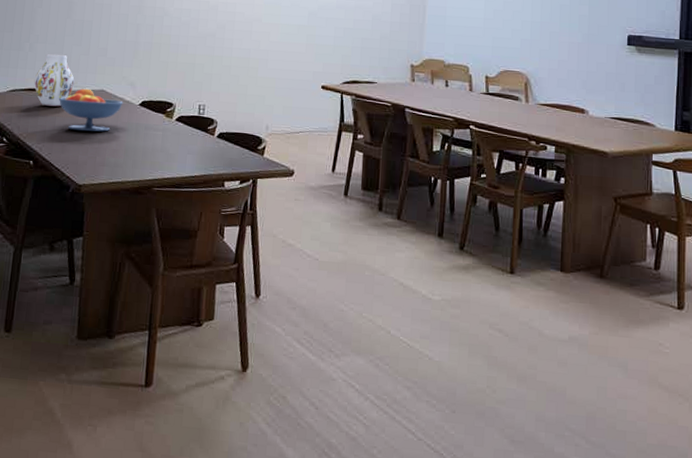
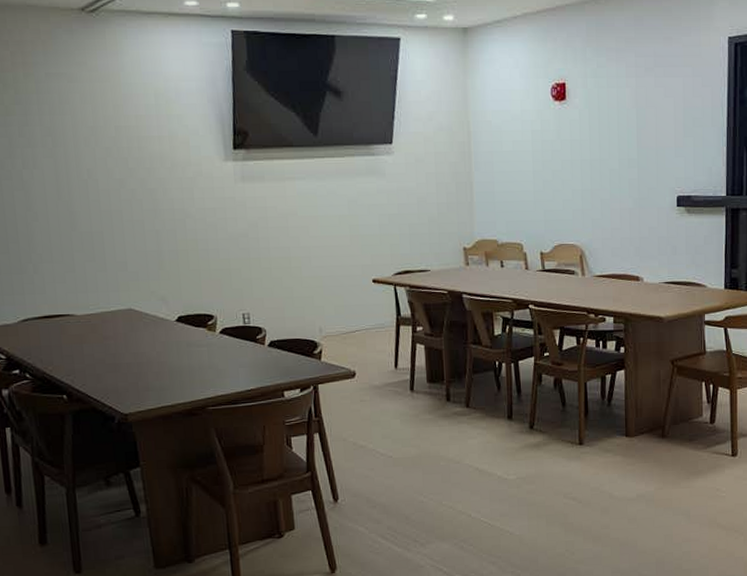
vase: present [34,54,75,107] -> none [48,274,97,333]
fruit bowl: present [58,88,123,132] -> none [81,309,157,357]

